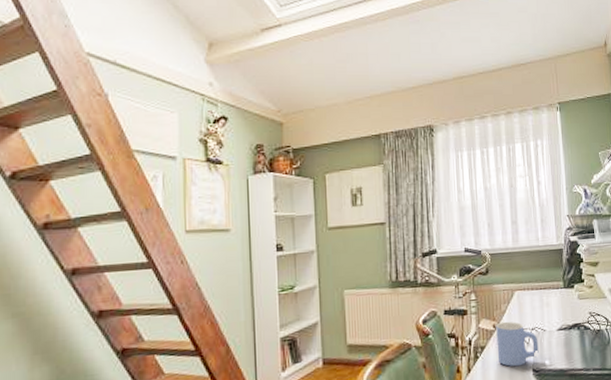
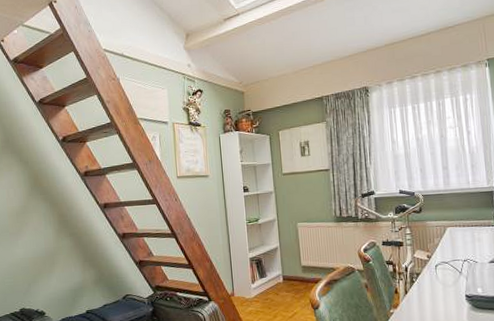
mug: present [496,321,539,367] -> none [430,253,471,292]

